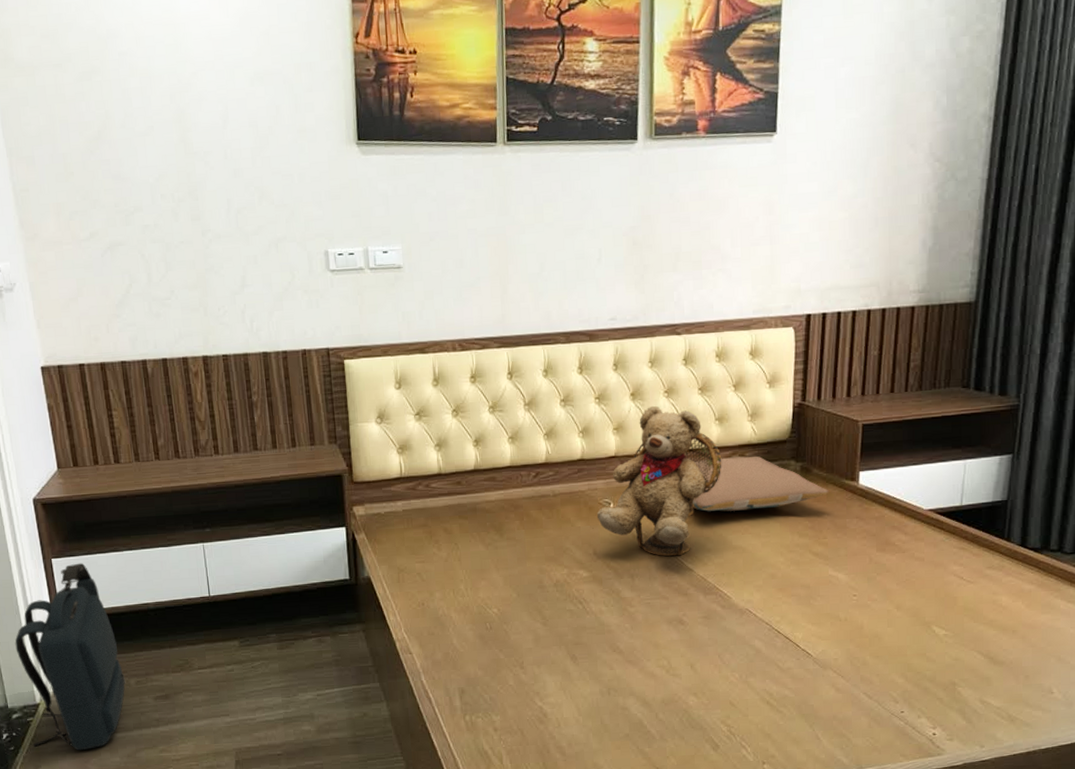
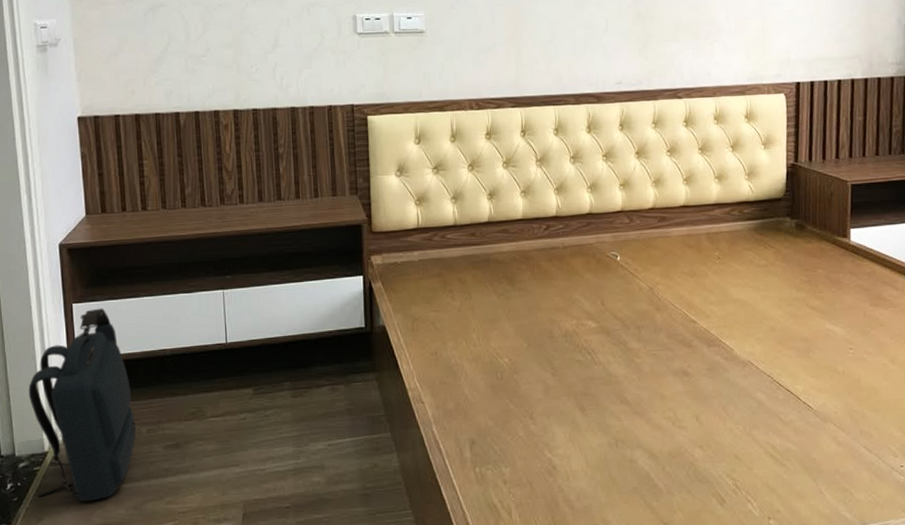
teddy bear: present [596,406,722,557] -> none [604,164,722,309]
pillow: present [692,455,829,512] -> none [694,212,823,266]

